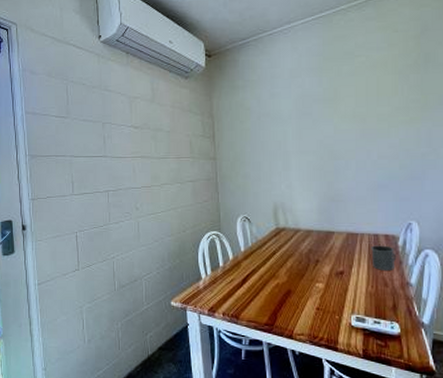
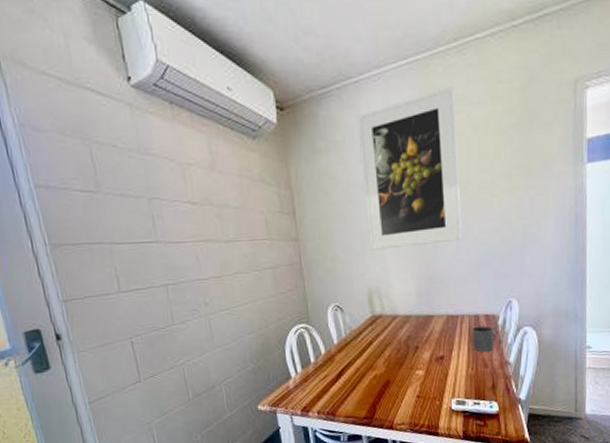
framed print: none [270,36,362,170] -> present [357,86,463,250]

